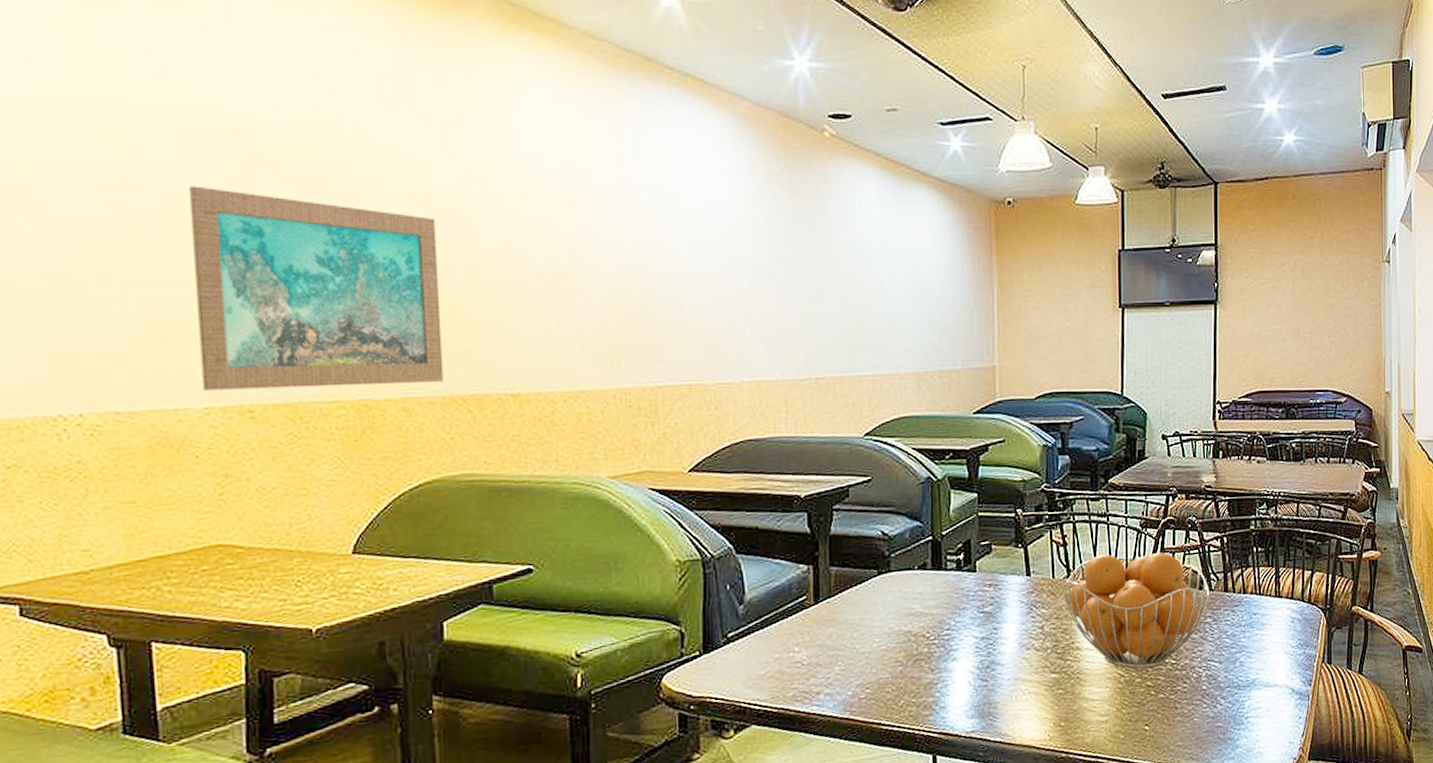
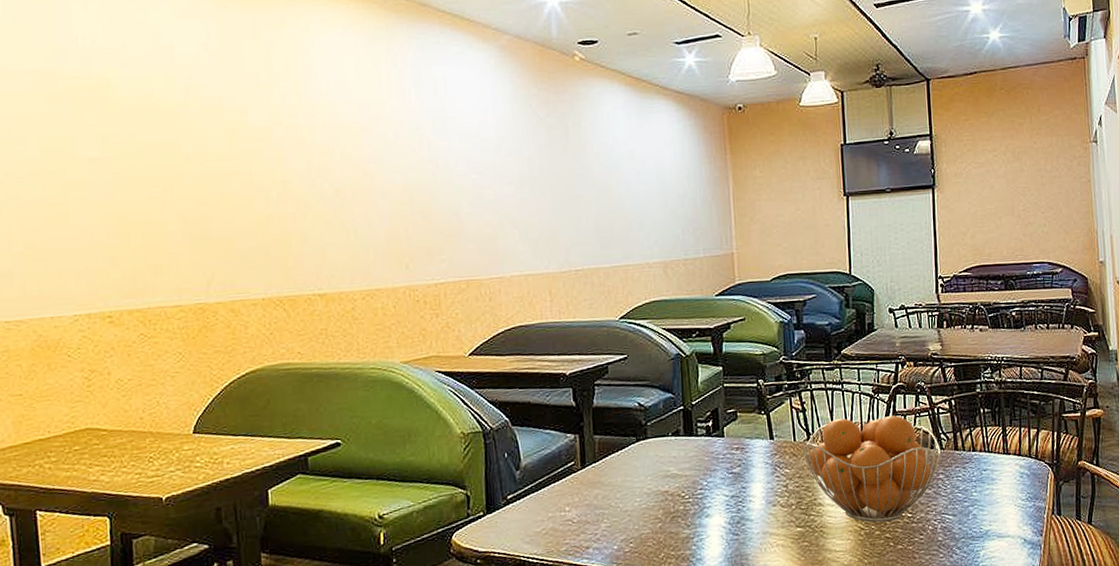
wall art: present [189,185,445,391] -> none [59,133,264,301]

